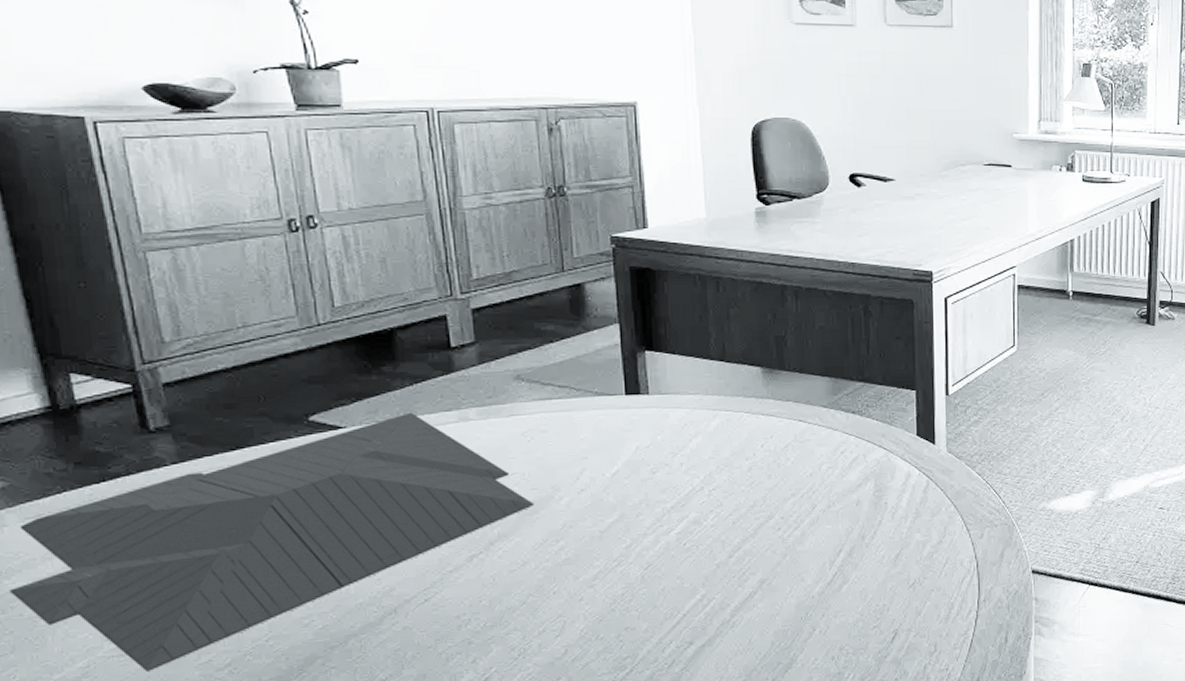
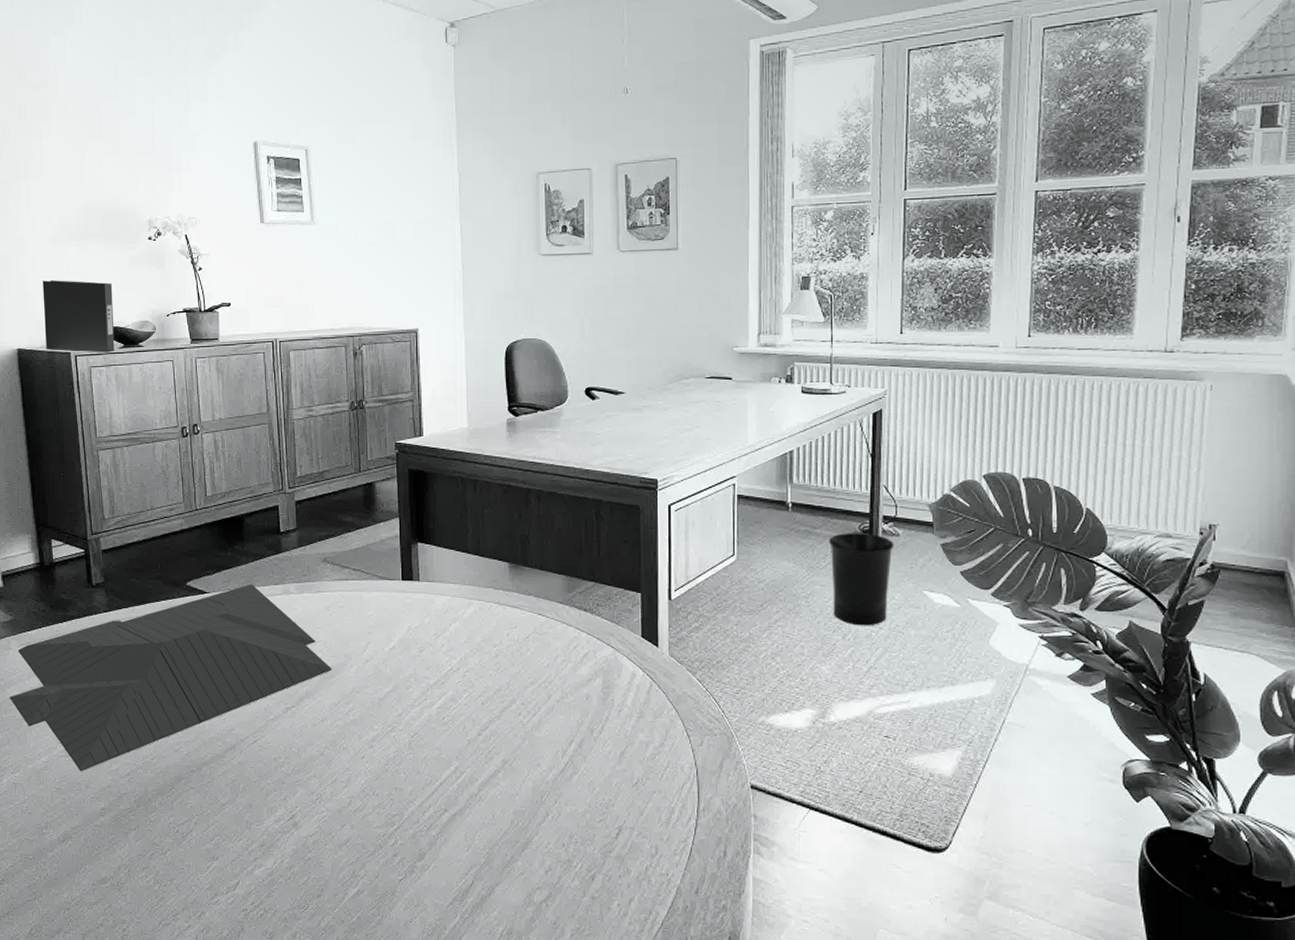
binder: none [23,13,165,119] -> present [43,280,115,353]
waste bin: none [1108,318,1170,407] -> present [828,533,895,626]

